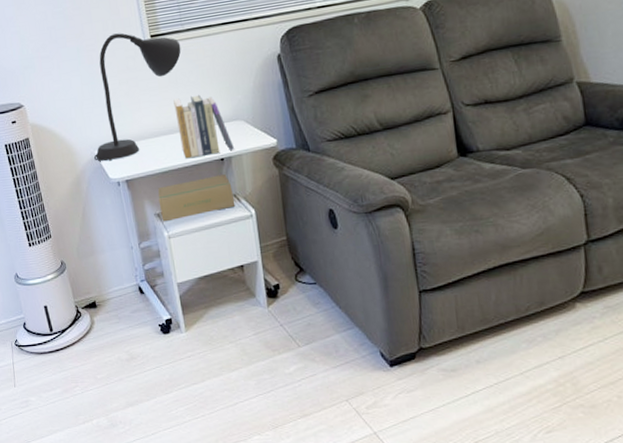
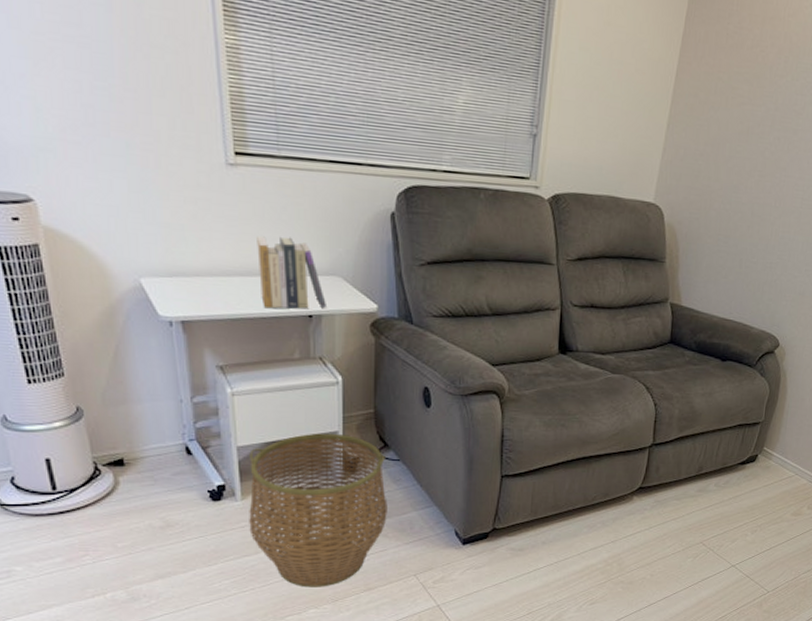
desk lamp: present [93,33,181,162] -> none [137,137,274,294]
box: present [158,174,236,222] -> none [223,333,320,377]
basket: none [187,263,312,414] -> present [249,433,388,588]

